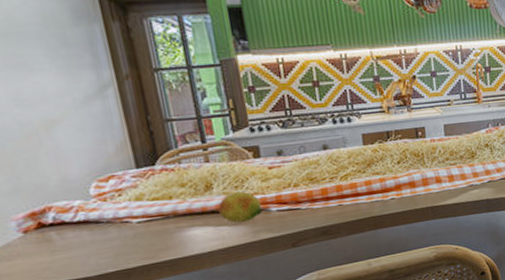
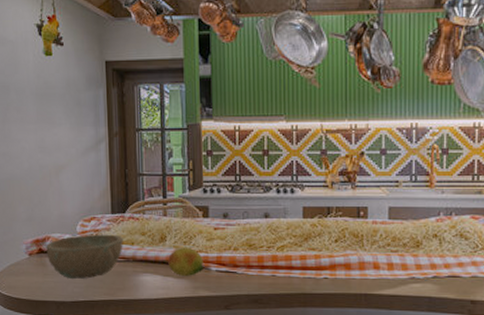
bowl: none [46,191,159,251] -> present [45,234,123,280]

